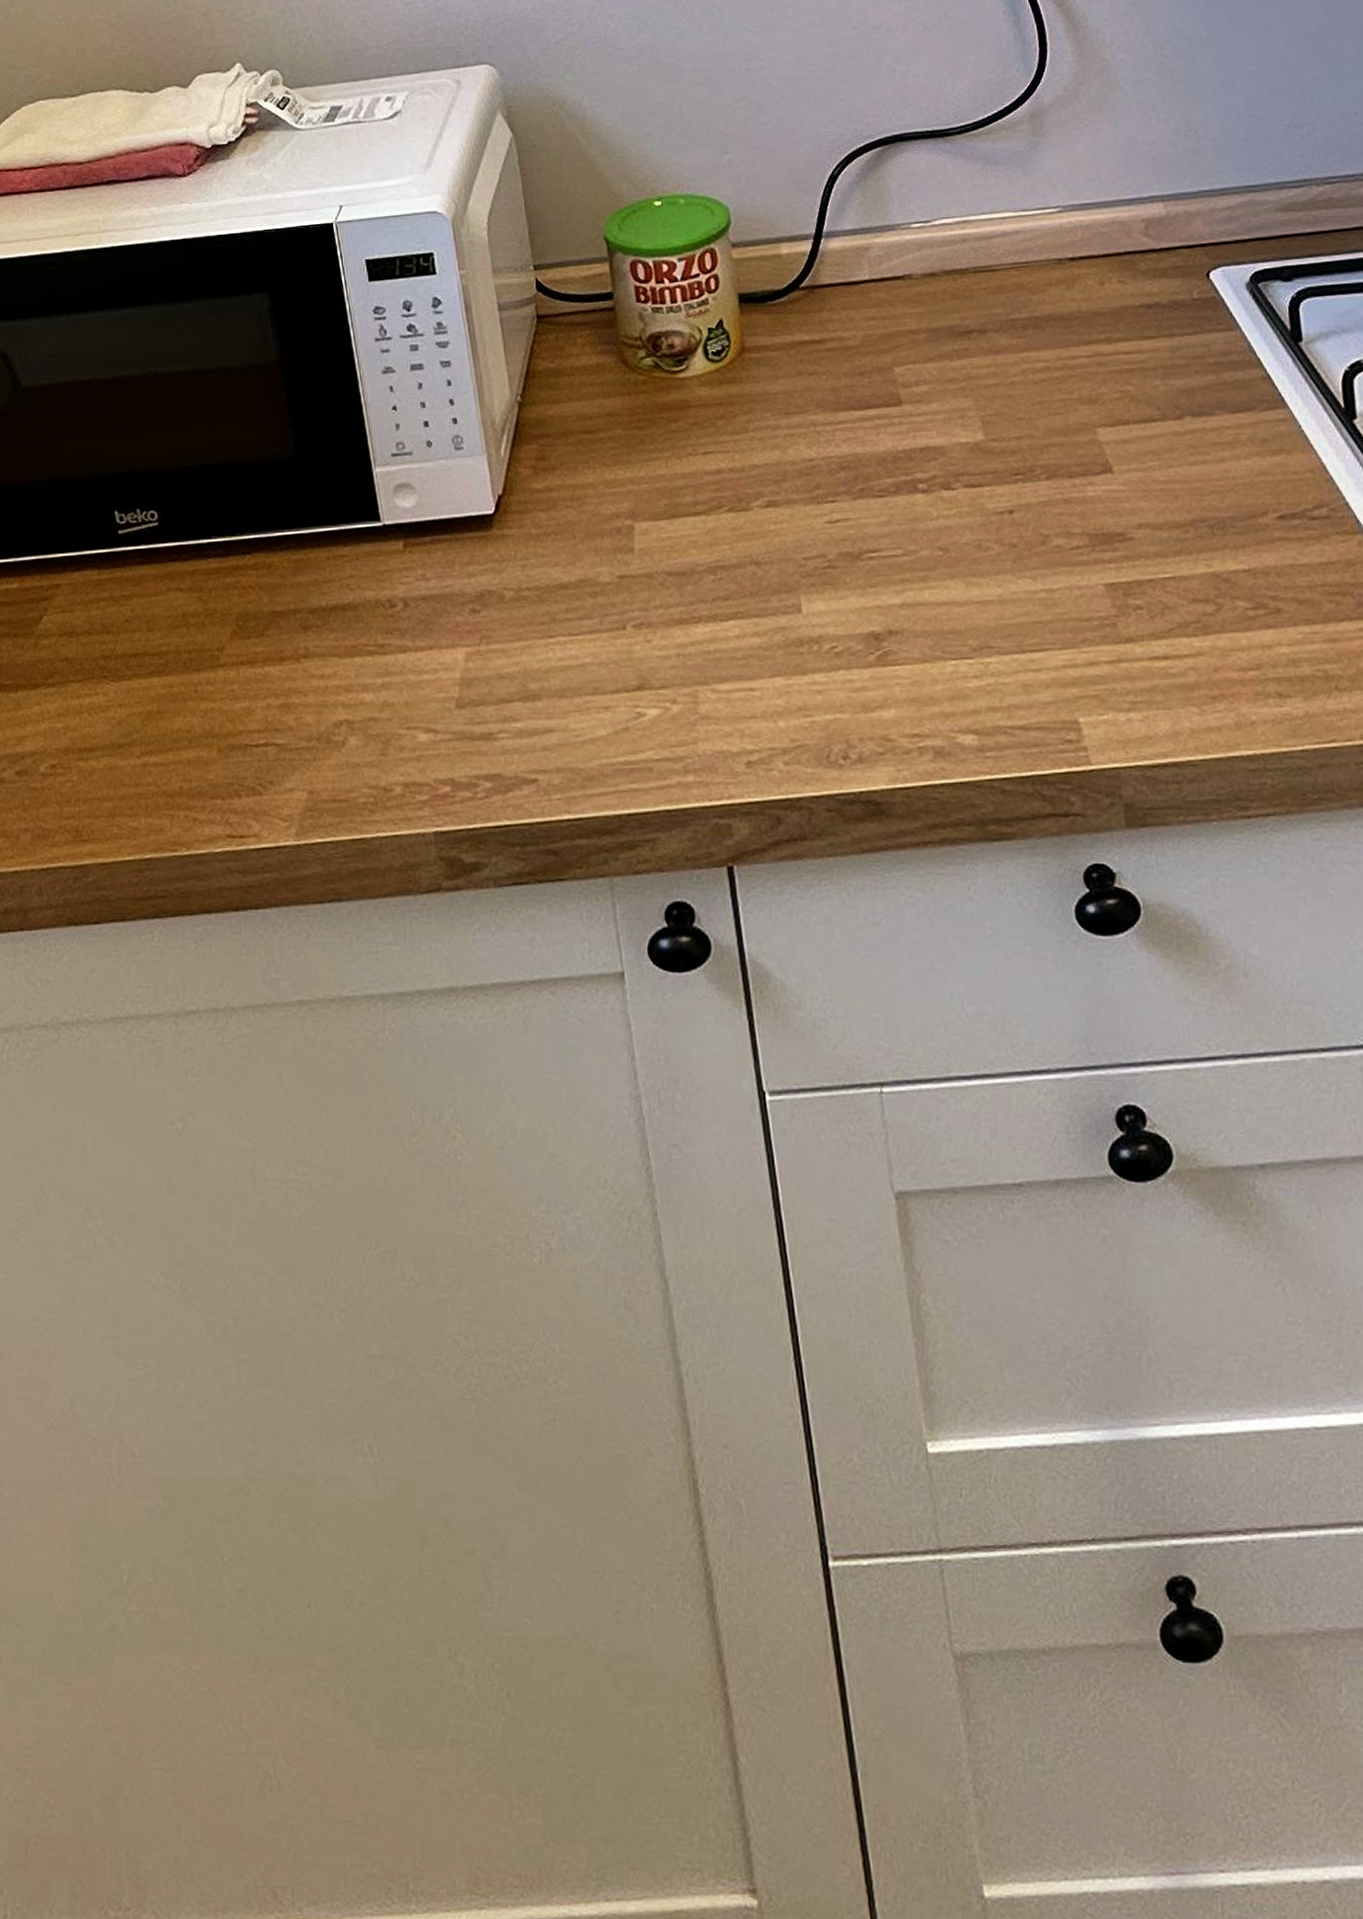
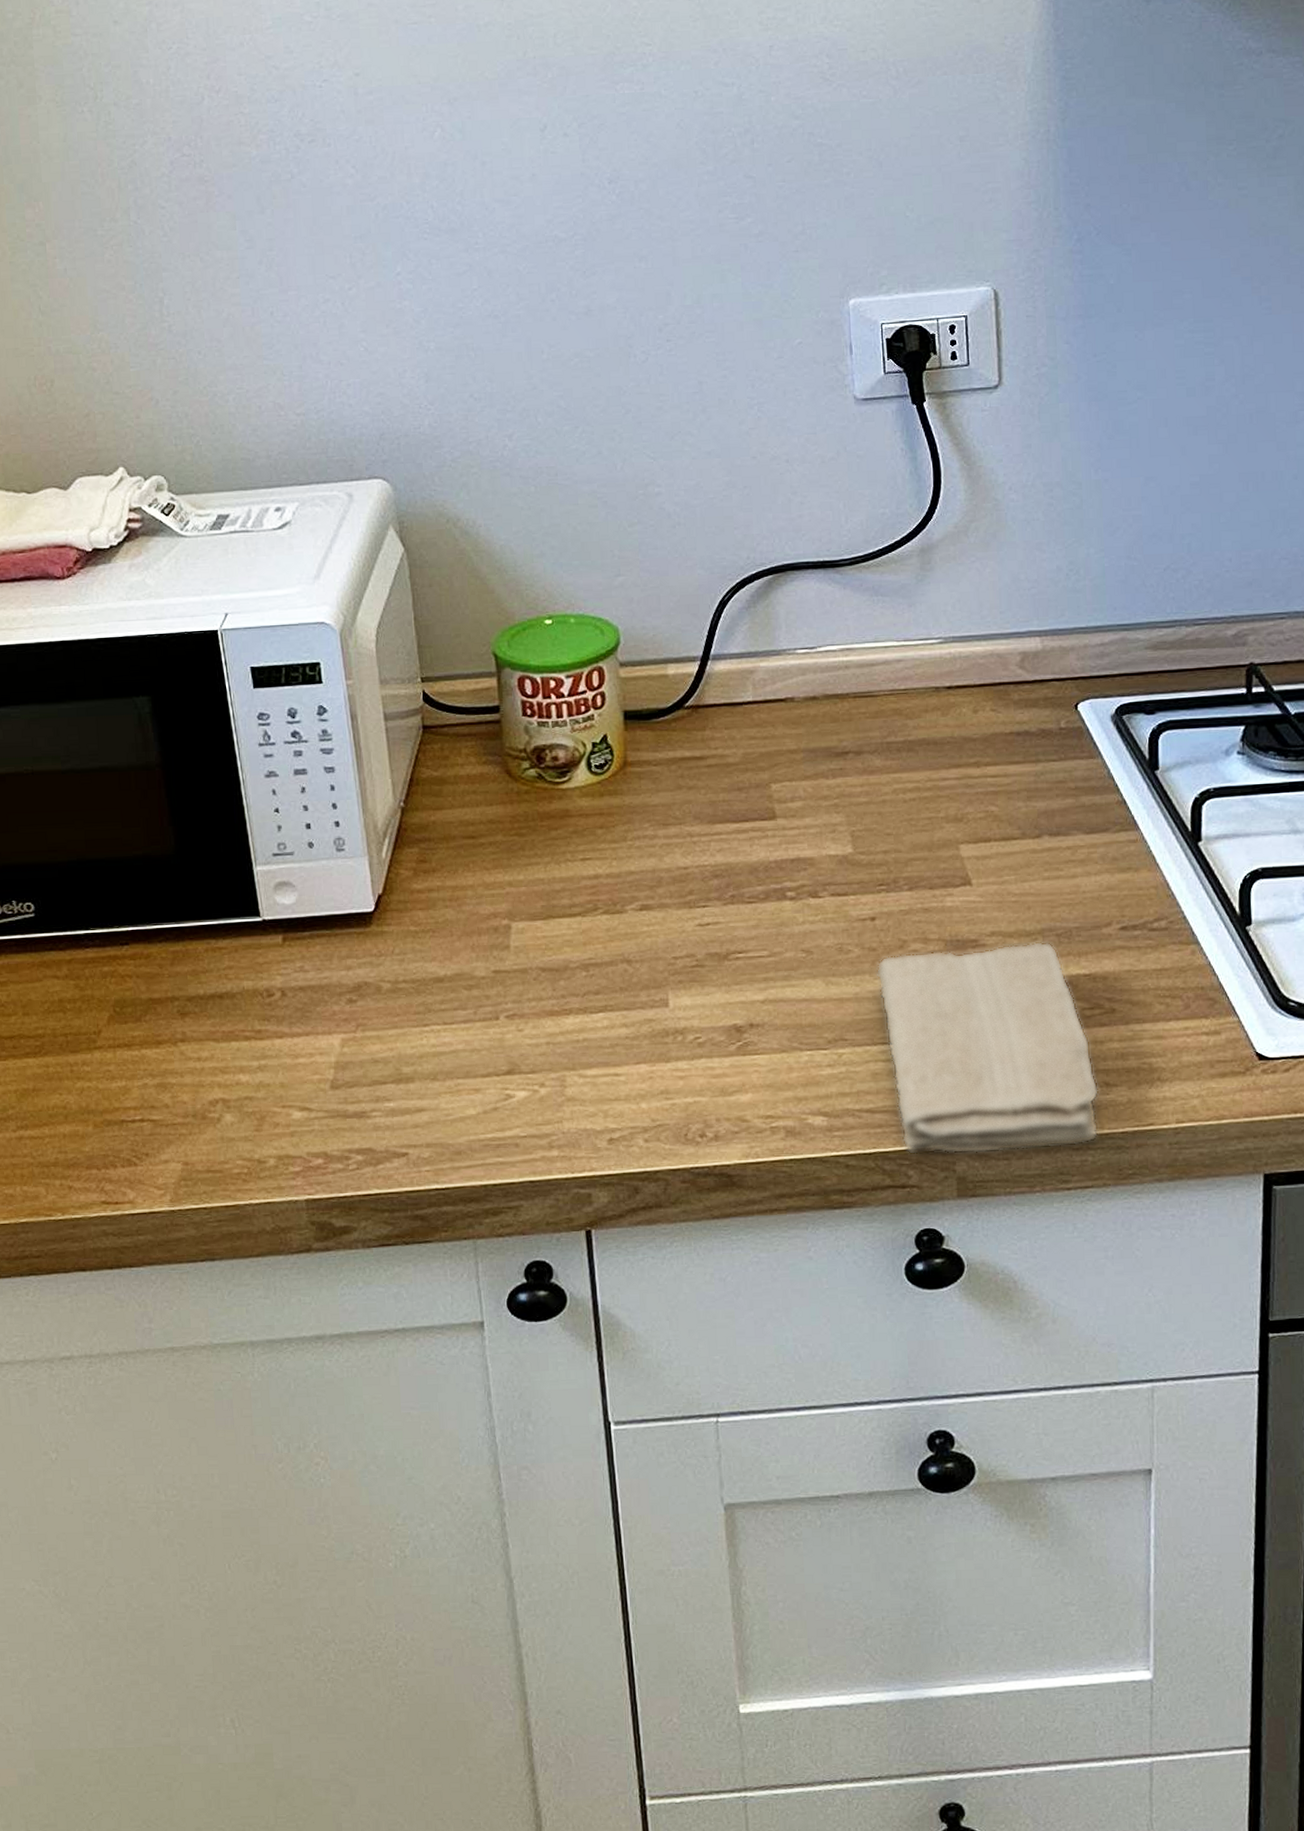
washcloth: none [1018,533,1276,779] -> present [875,941,1100,1155]

